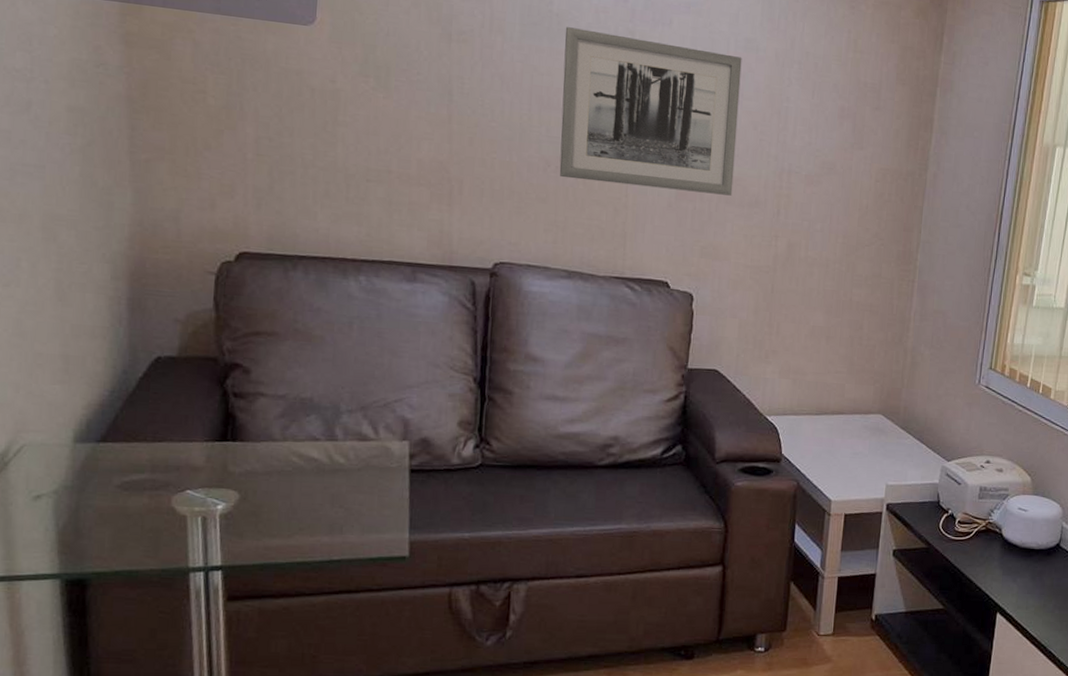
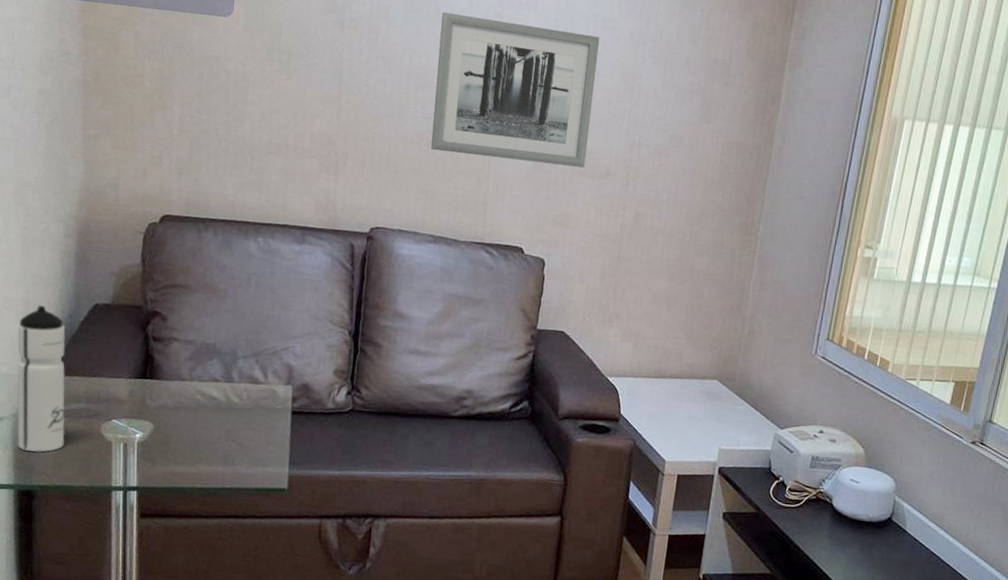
water bottle: none [54,361,125,534] -> present [17,305,66,453]

